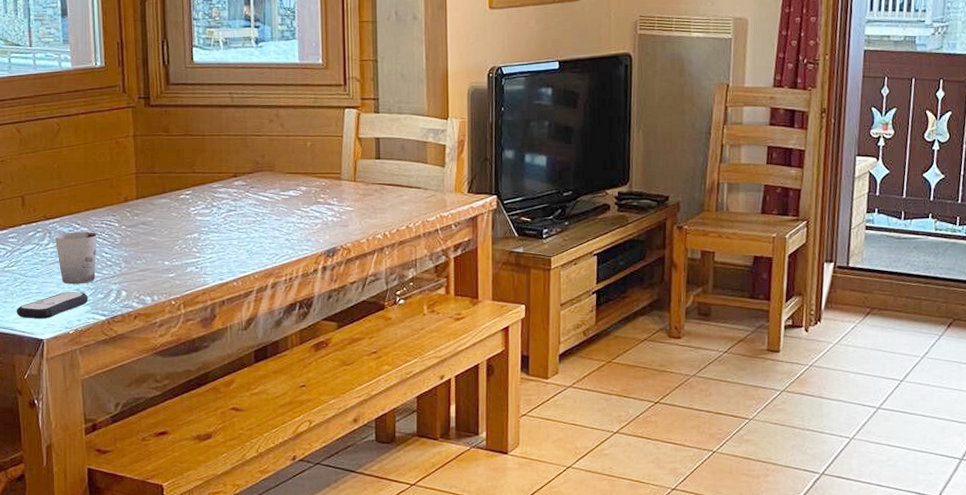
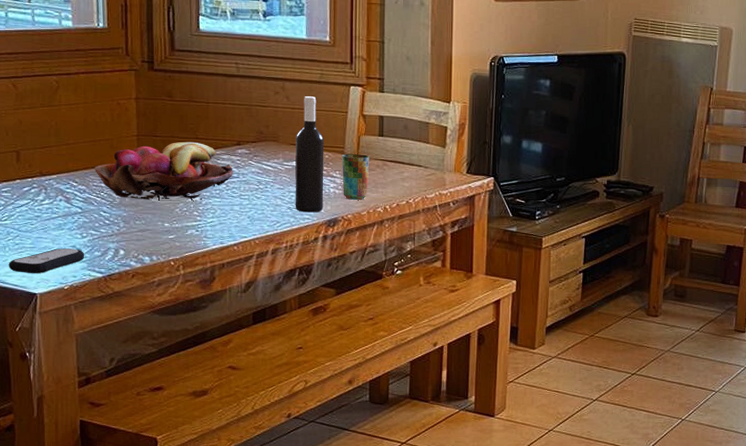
cup: present [55,231,97,285] -> none [51,189,96,241]
fruit basket: none [96,176,231,239] -> present [95,141,233,201]
wine bottle: none [292,122,322,243] -> present [295,96,324,213]
cup: none [338,179,367,228] -> present [341,154,370,200]

